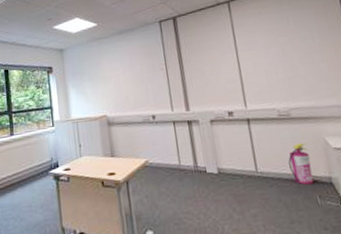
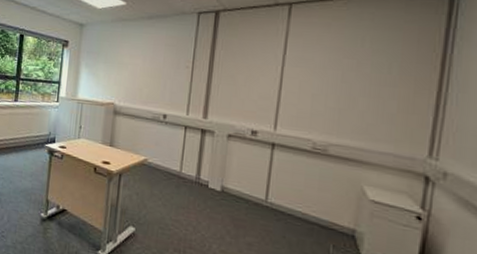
fire extinguisher: present [288,142,314,185] -> none [307,184,337,231]

